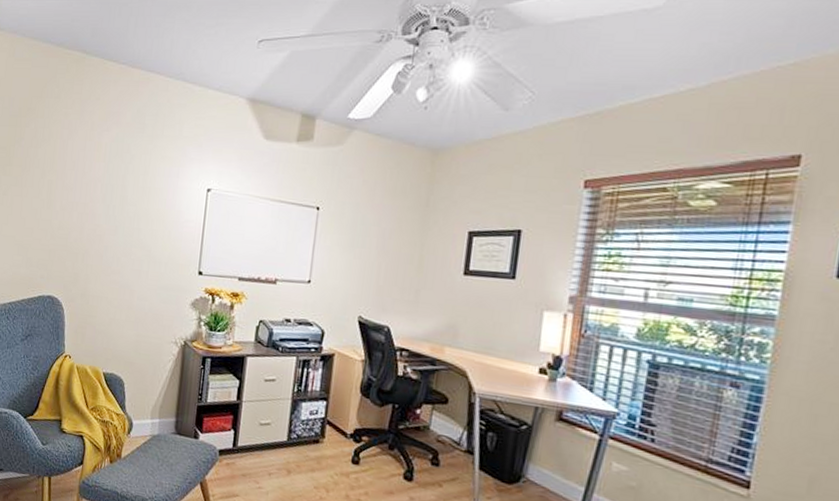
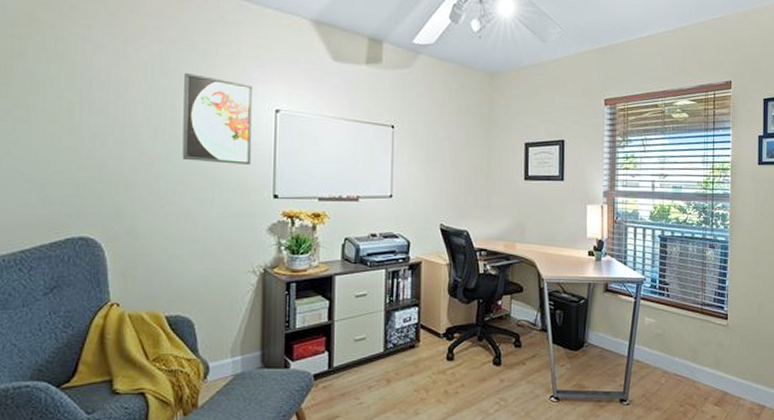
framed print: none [127,153,189,241] -> present [182,72,253,165]

